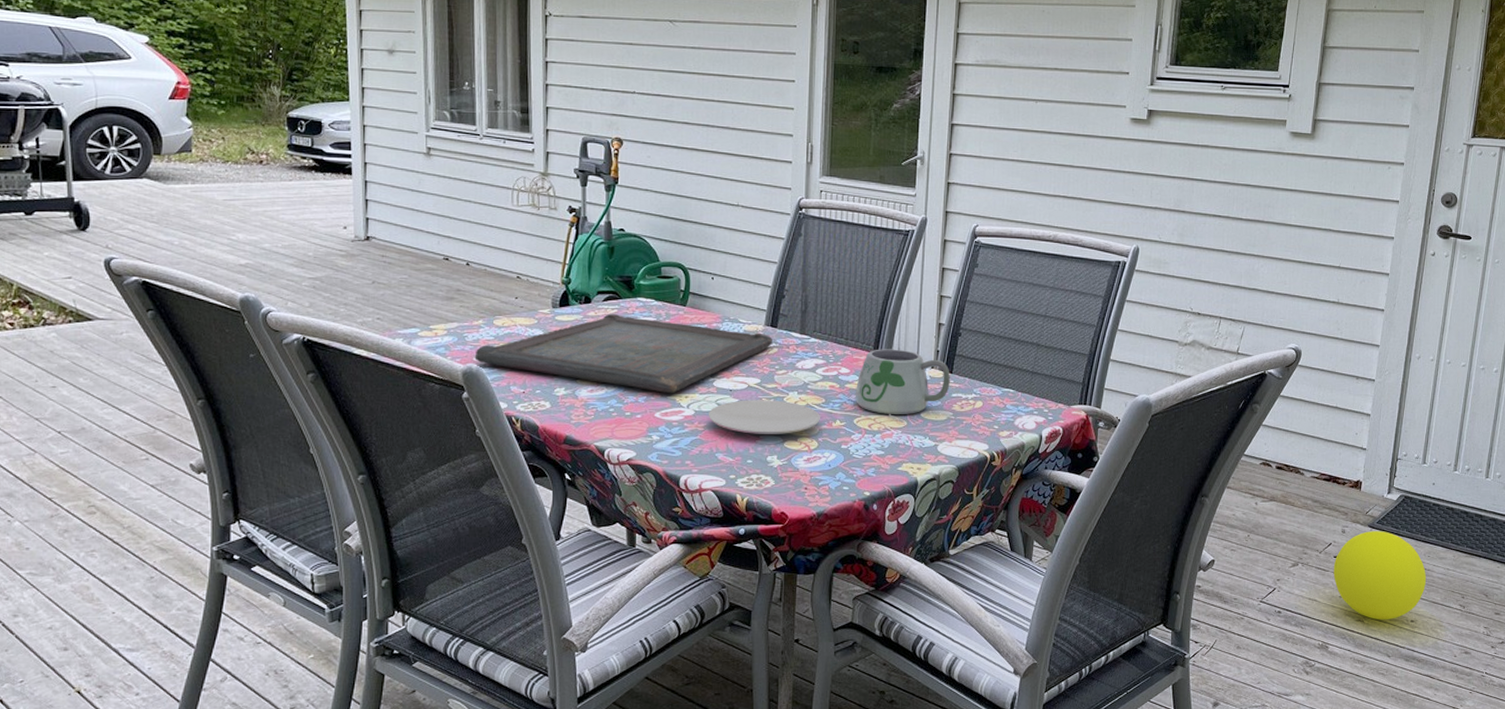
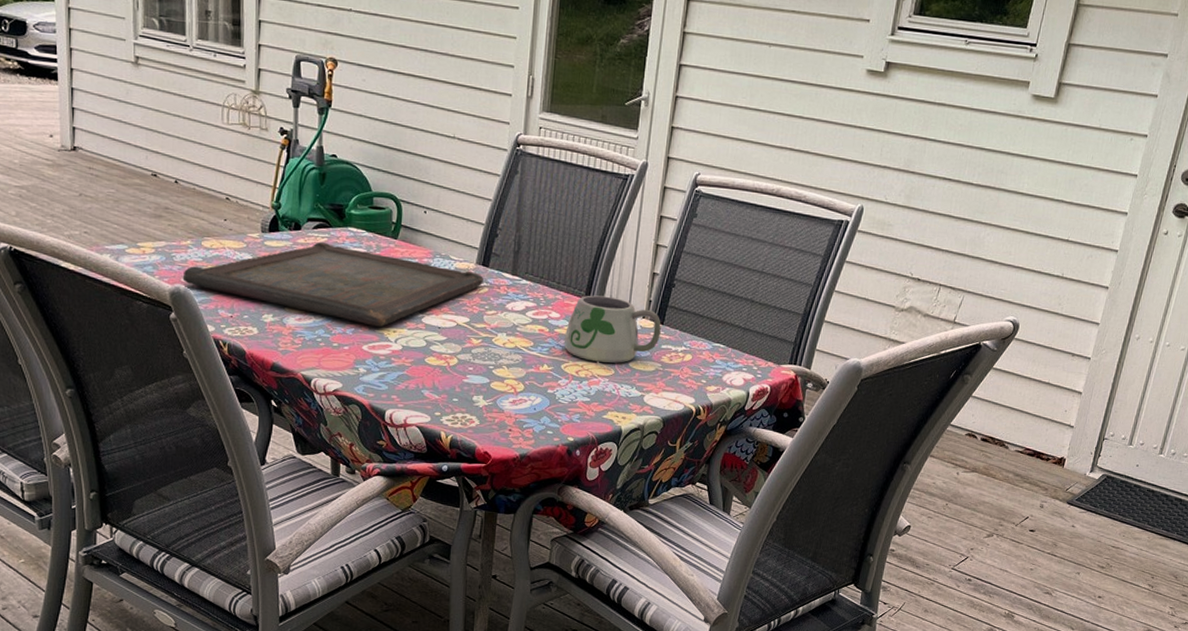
plate: present [708,400,820,434] -> none [415,338,528,375]
ball: present [1333,531,1427,621] -> none [1026,507,1119,595]

